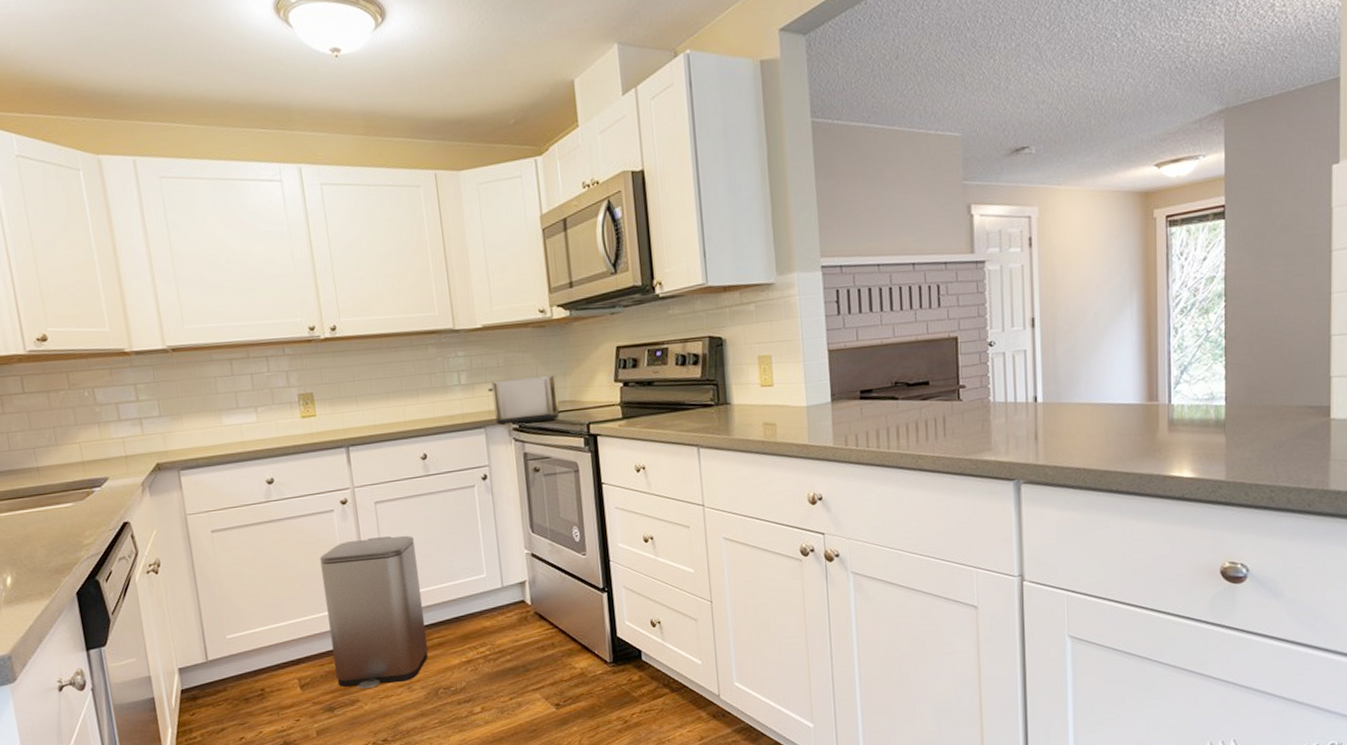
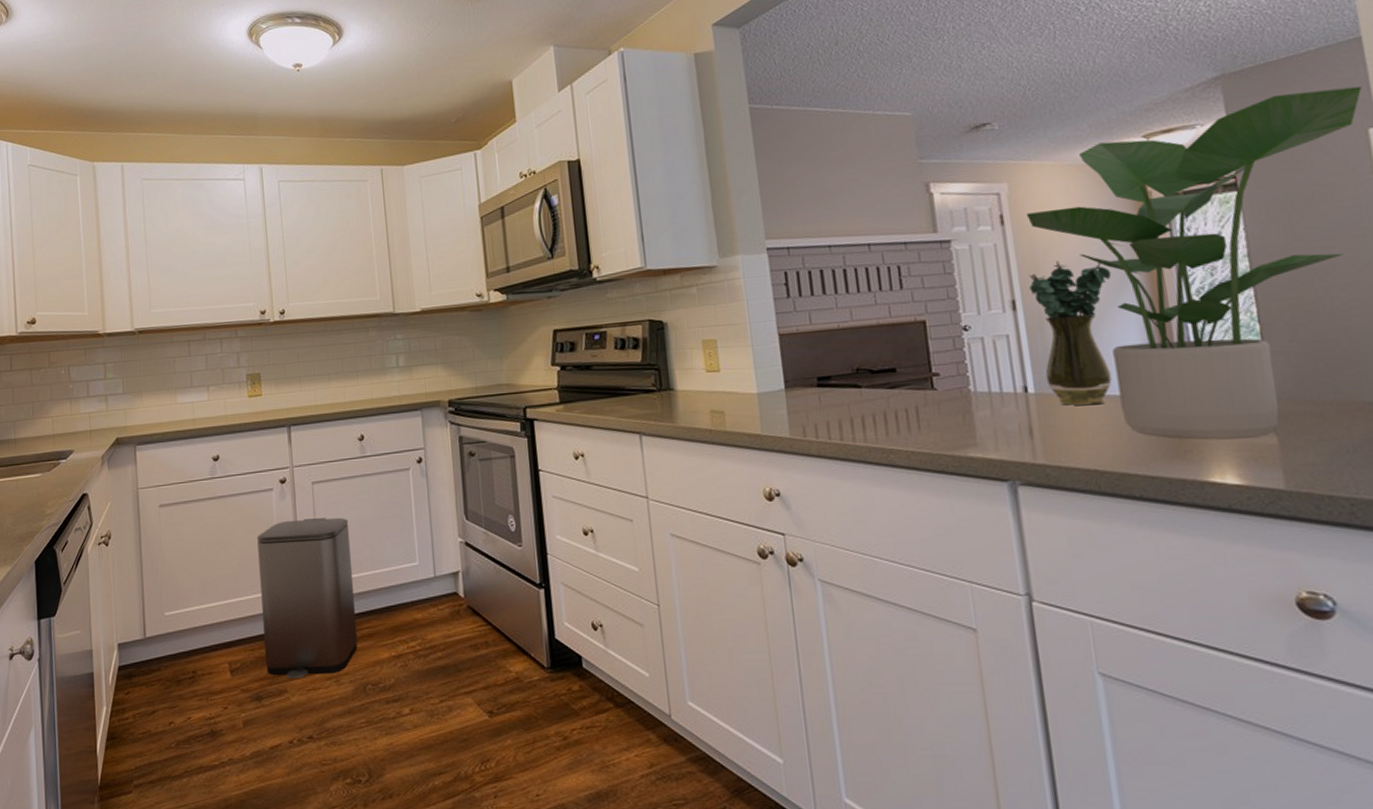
toaster: present [488,374,560,426] -> none [425,357,496,409]
vase: none [1047,281,1116,413] -> present [1029,260,1112,406]
potted plant: none [1051,124,1333,441] -> present [1026,86,1362,441]

